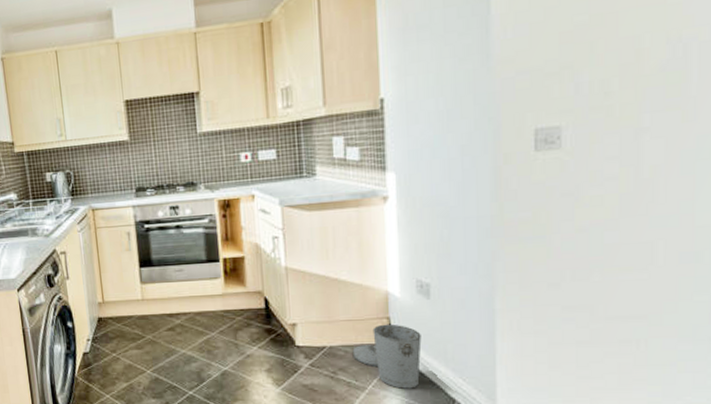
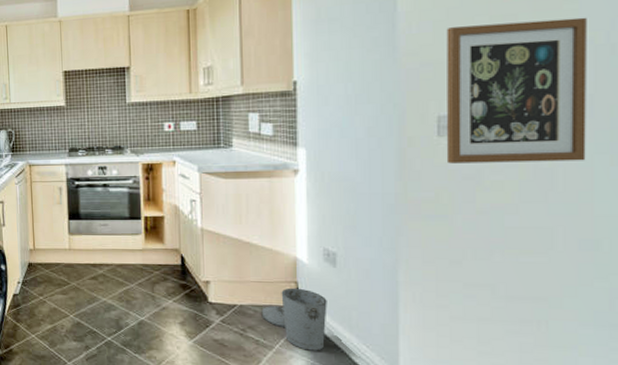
wall art: none [544,11,691,180] -> present [446,17,587,164]

